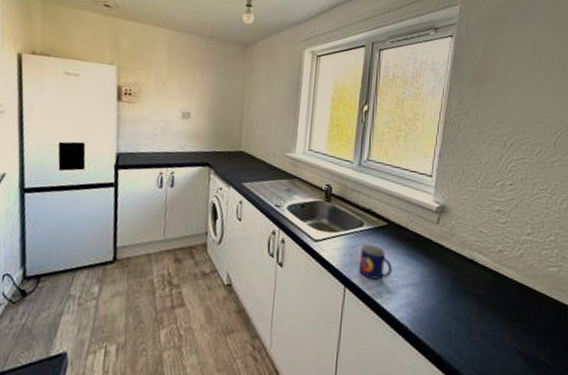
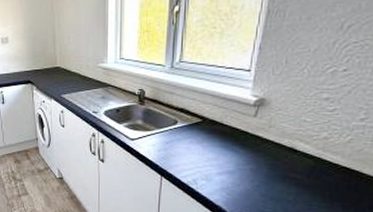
mug: present [359,243,393,280] -> none [175,139,207,169]

